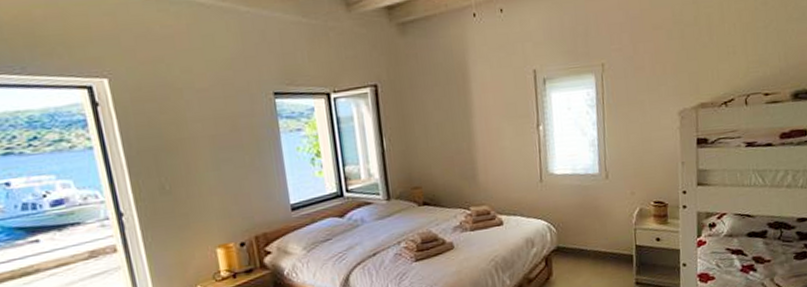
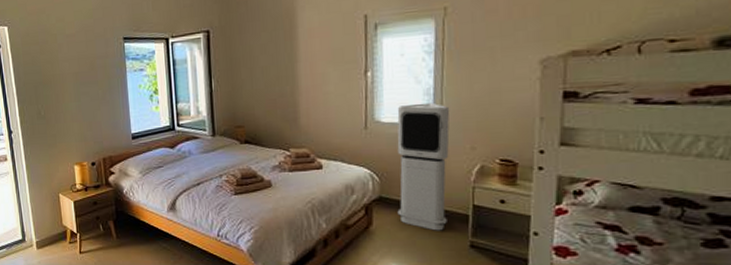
air purifier: none [568,153,616,274] -> present [397,102,450,231]

